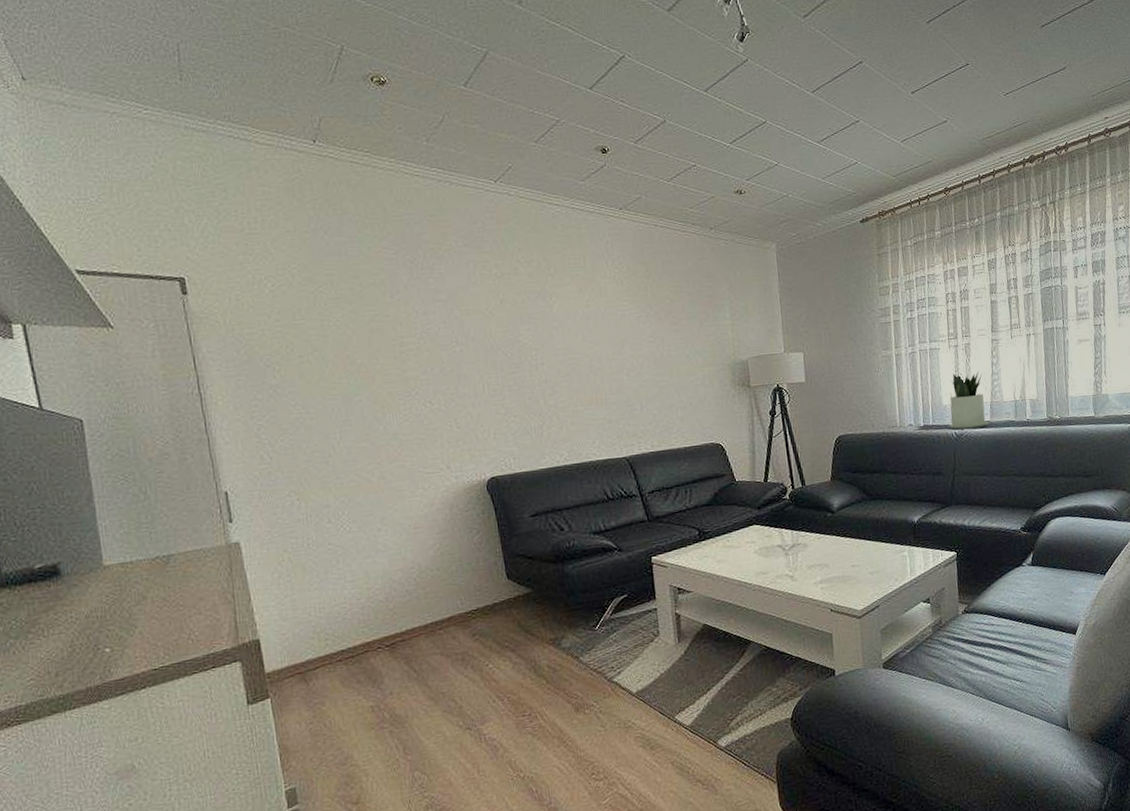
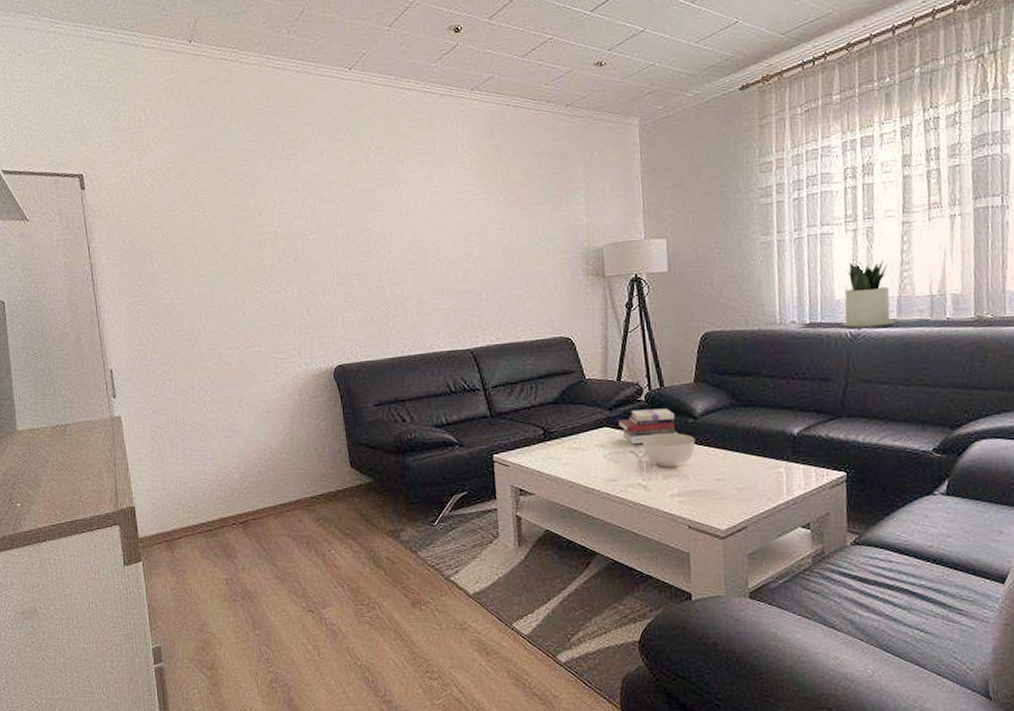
books: none [766,505,819,540] -> present [618,408,678,445]
bowl: none [787,526,834,559] -> present [642,432,696,468]

